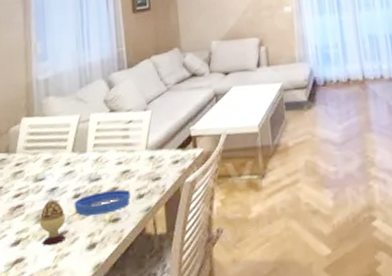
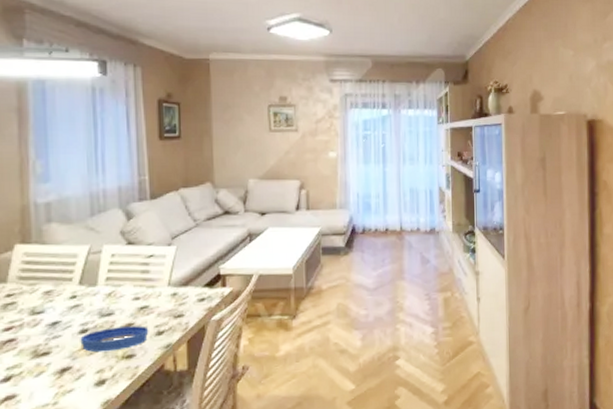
decorative egg: present [39,199,67,246] -> none [36,334,70,383]

